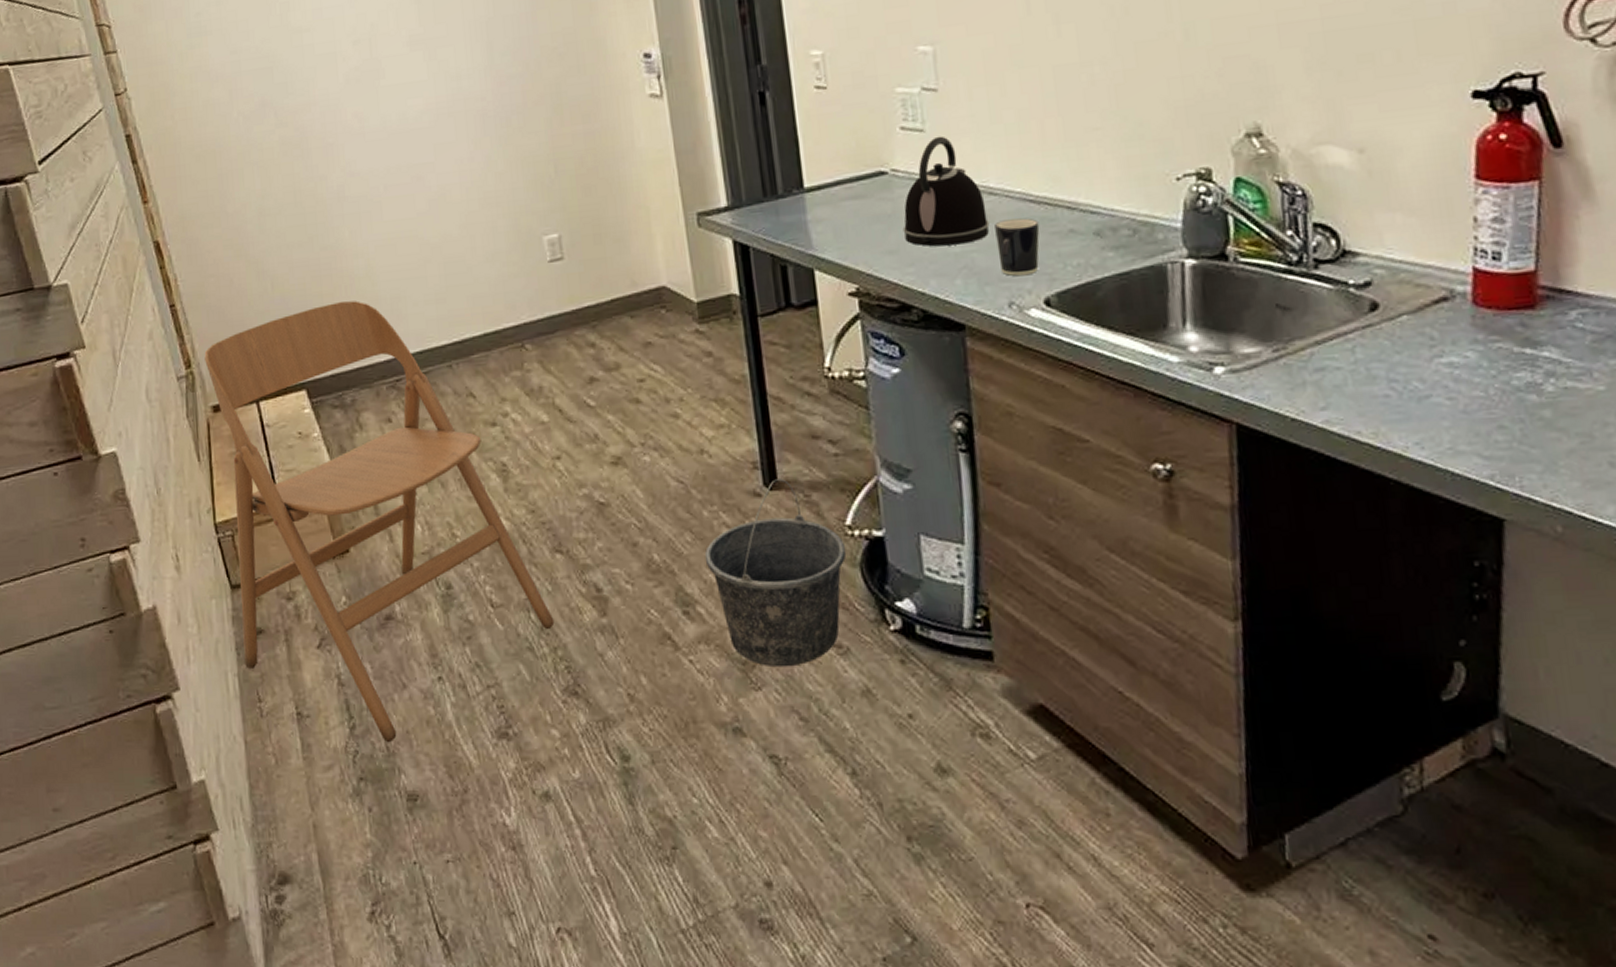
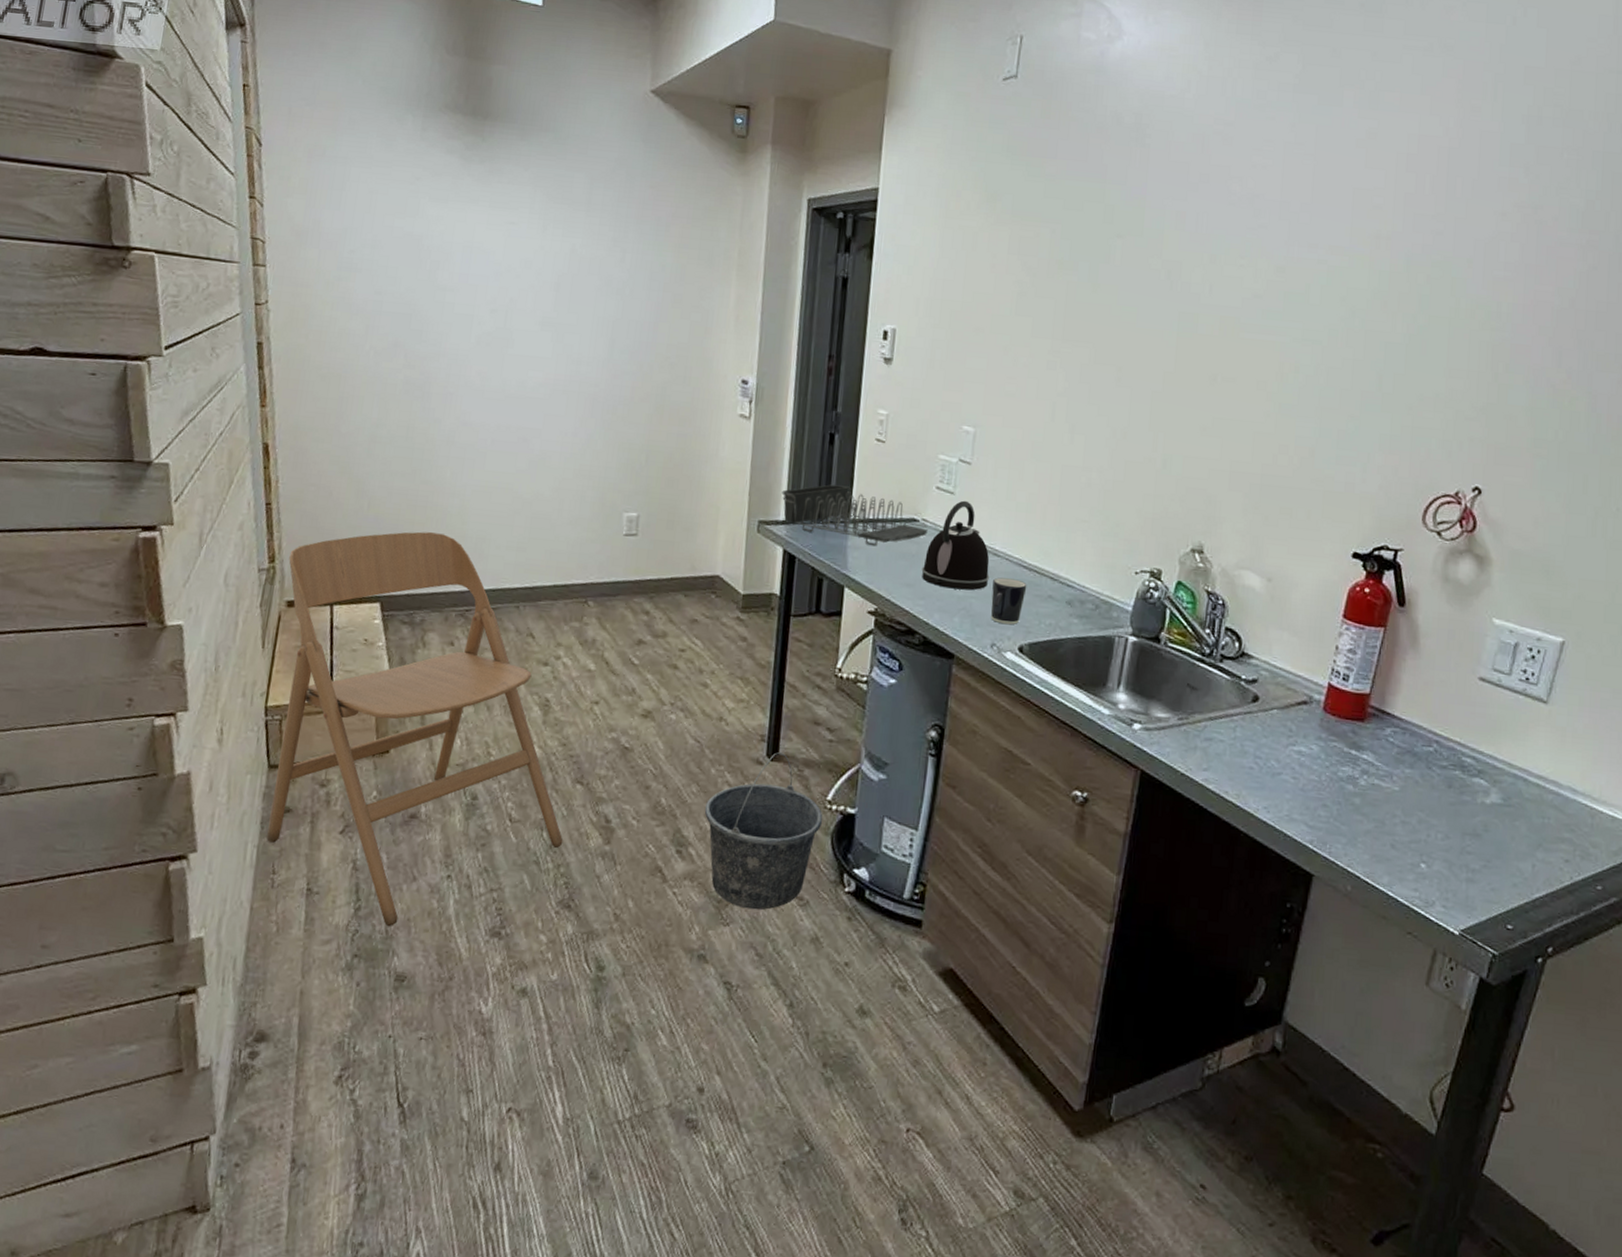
dish rack: none [717,150,901,215] -> present [781,484,928,547]

